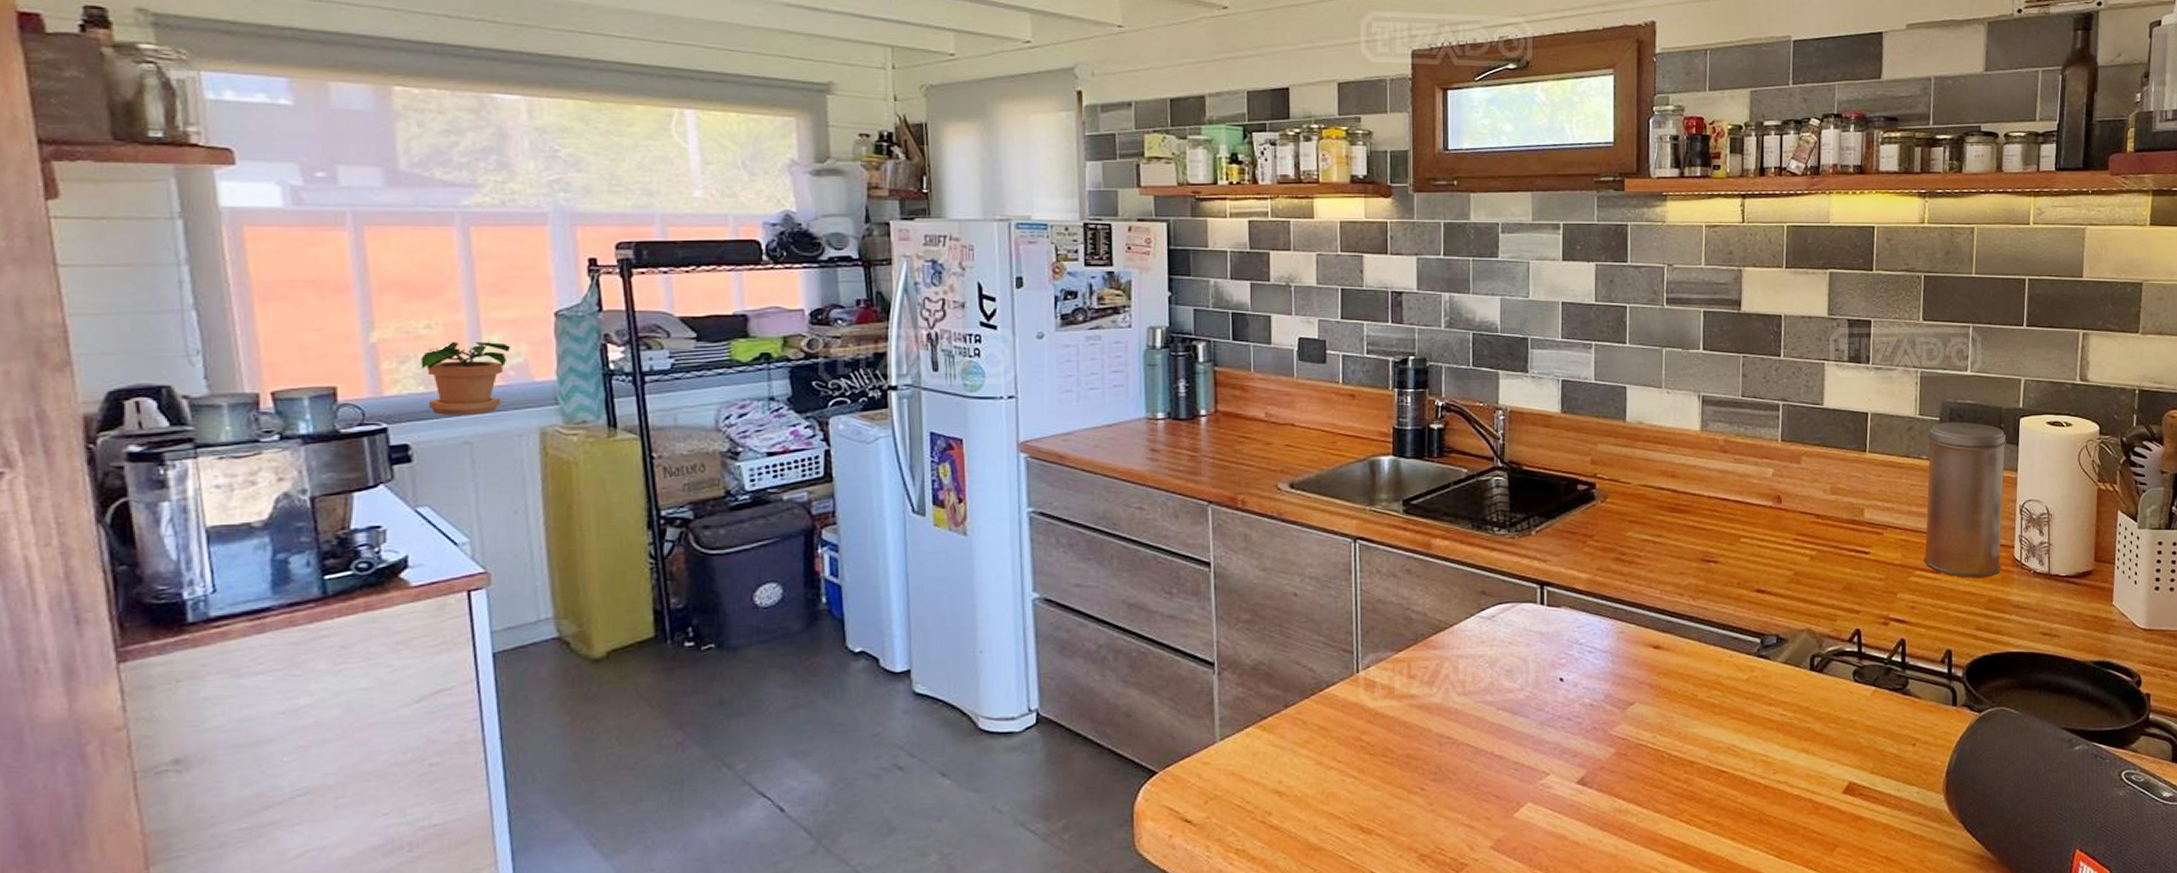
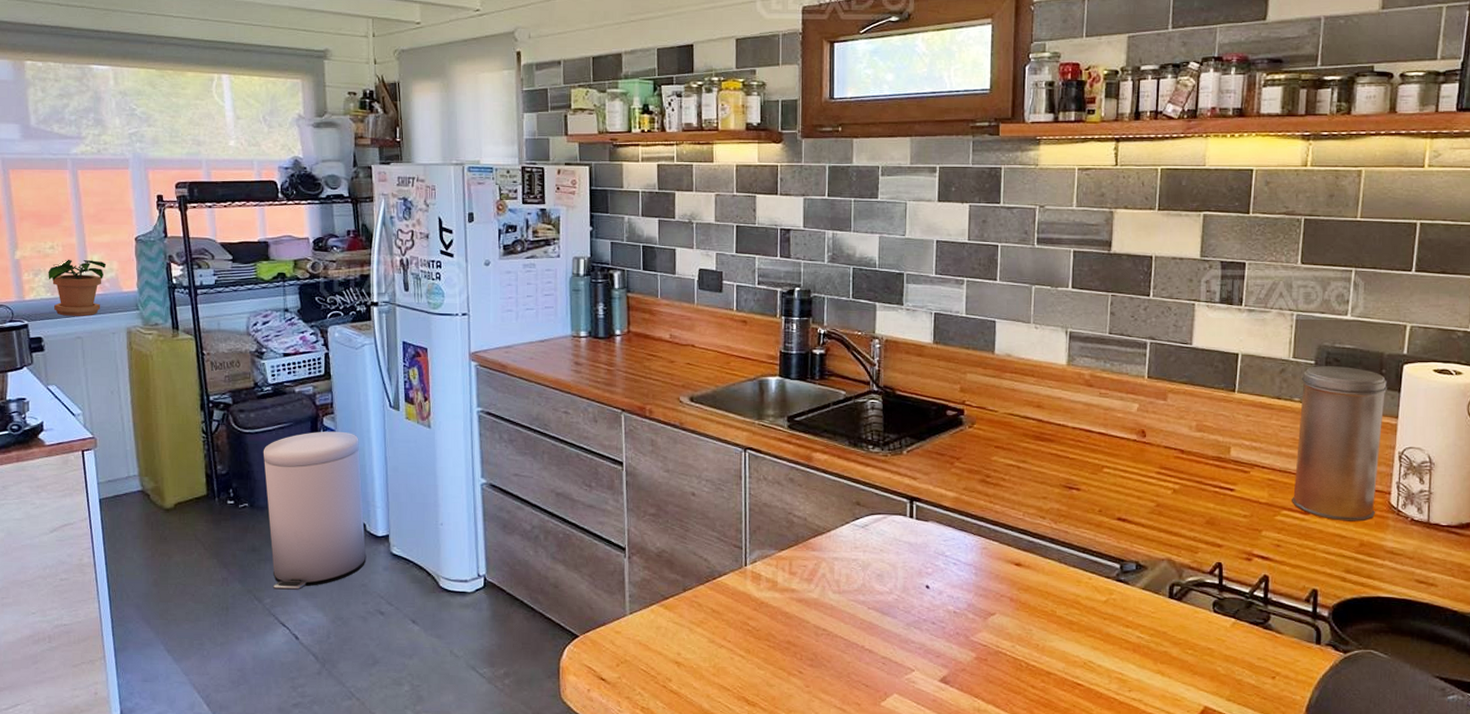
pedal bin: none [736,545,880,751] -> present [263,431,367,590]

